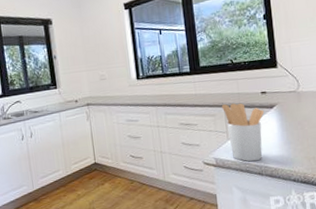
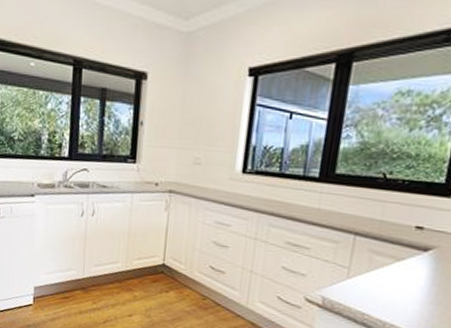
utensil holder: present [221,103,265,162] -> none [348,231,413,315]

